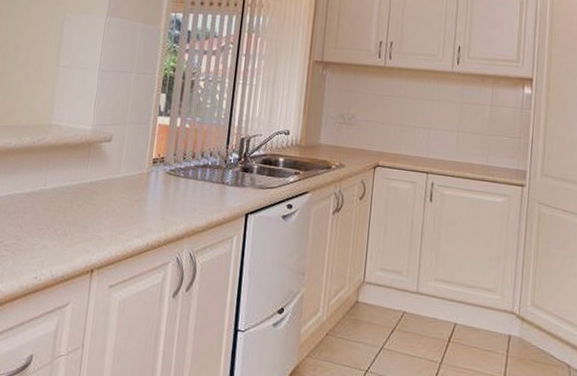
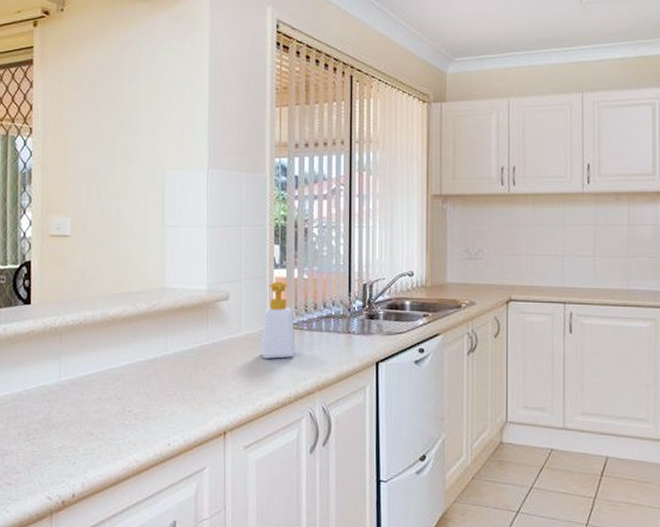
soap bottle: none [136,128,172,203] -> present [260,281,296,359]

